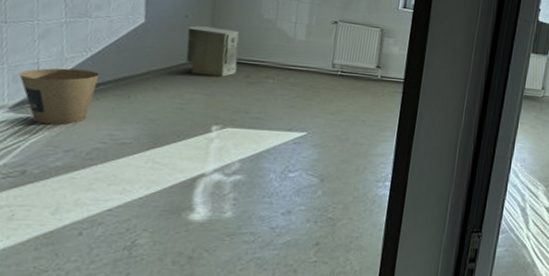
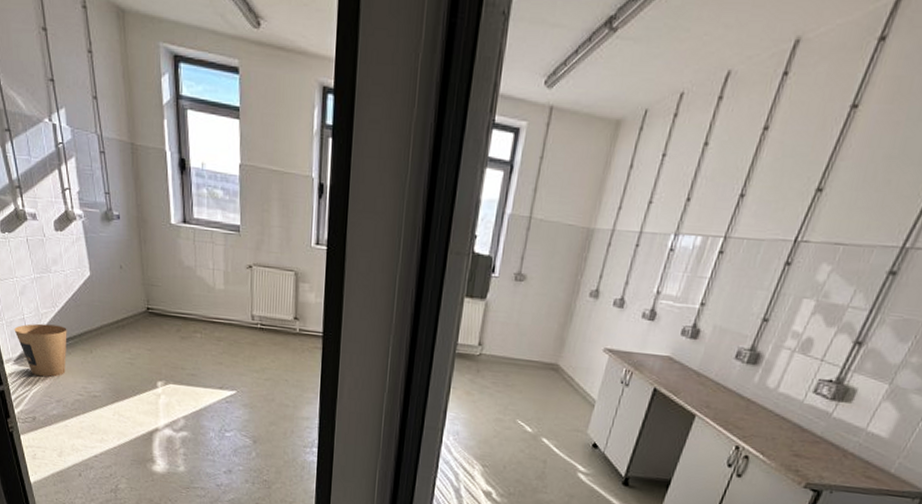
air purifier: present [186,25,240,77] -> none [124,277,169,331]

